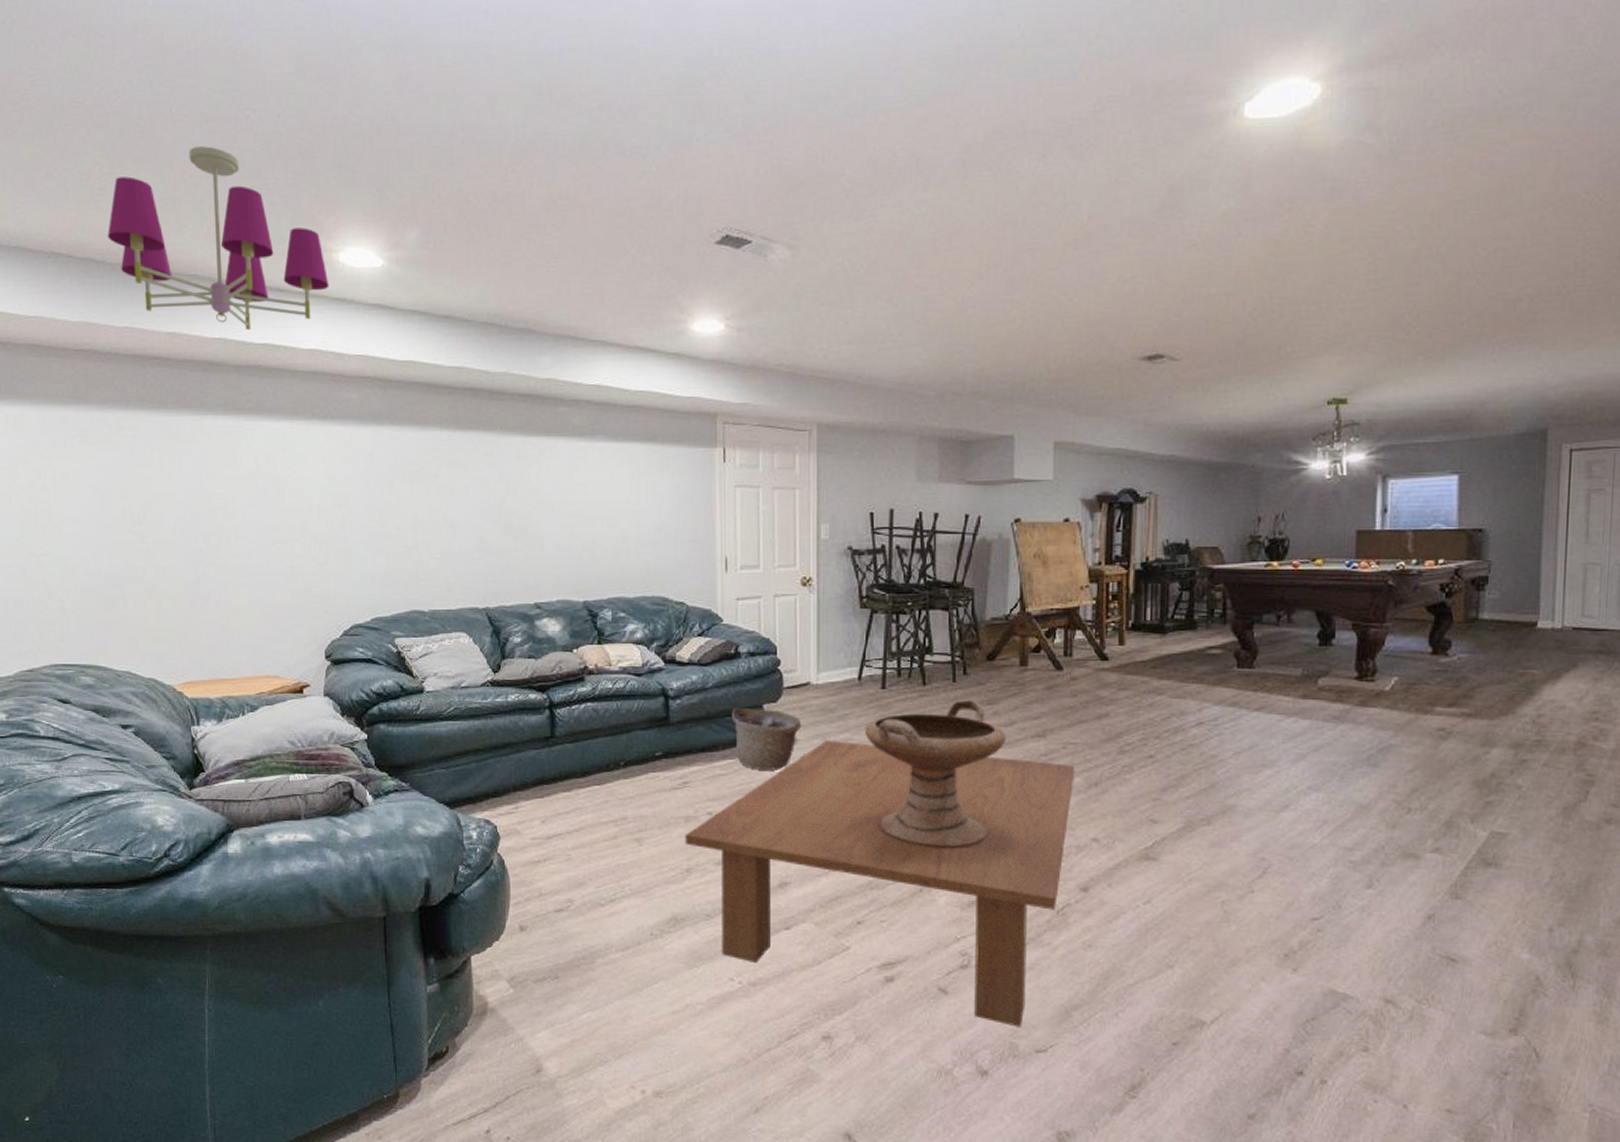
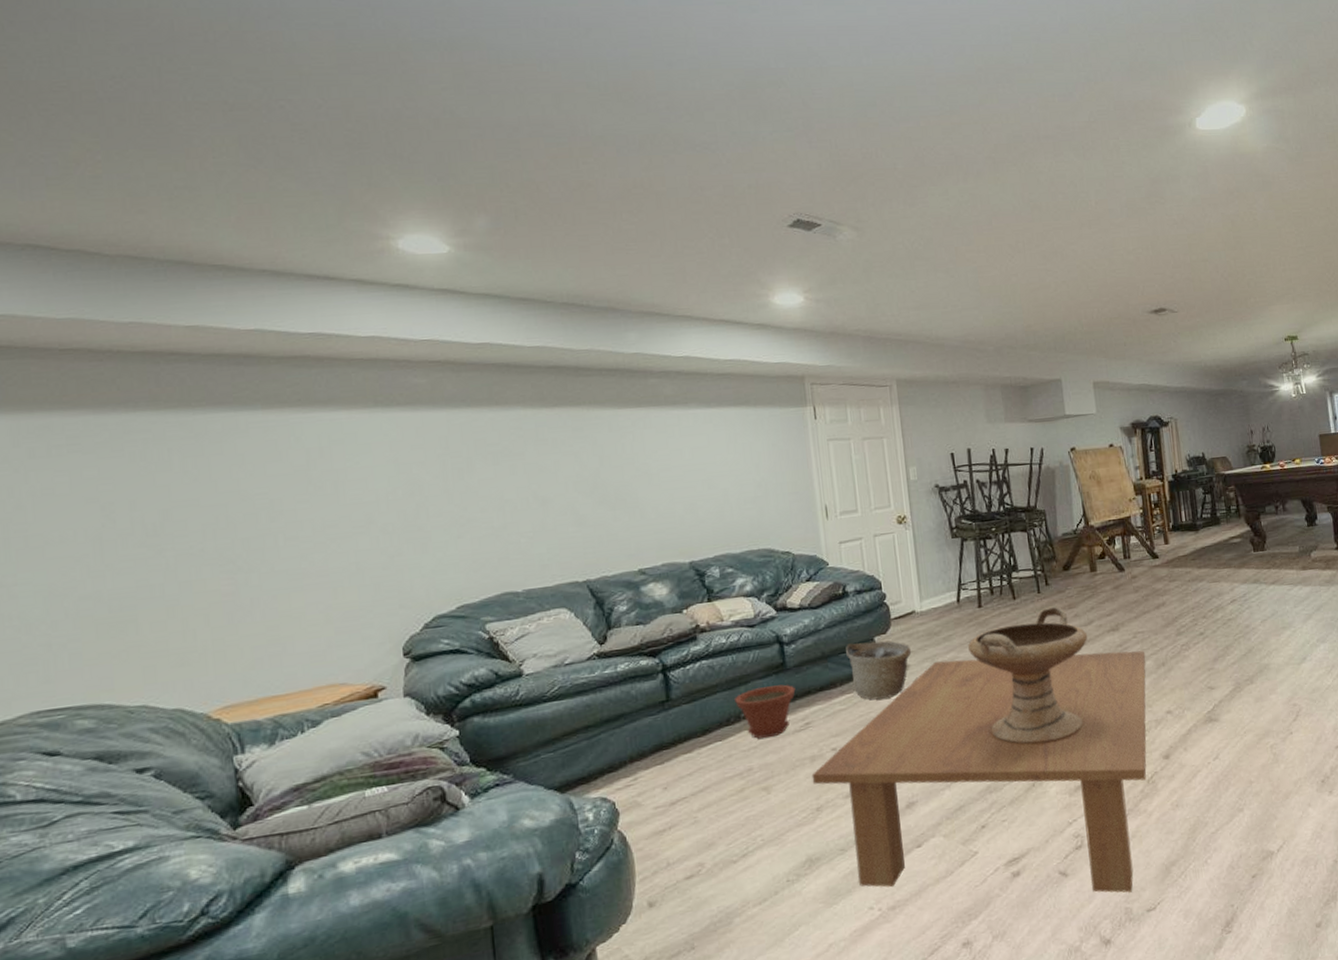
chandelier: present [108,146,329,331] -> none [104,135,388,321]
plant pot: none [616,739,677,791] -> present [735,684,796,739]

